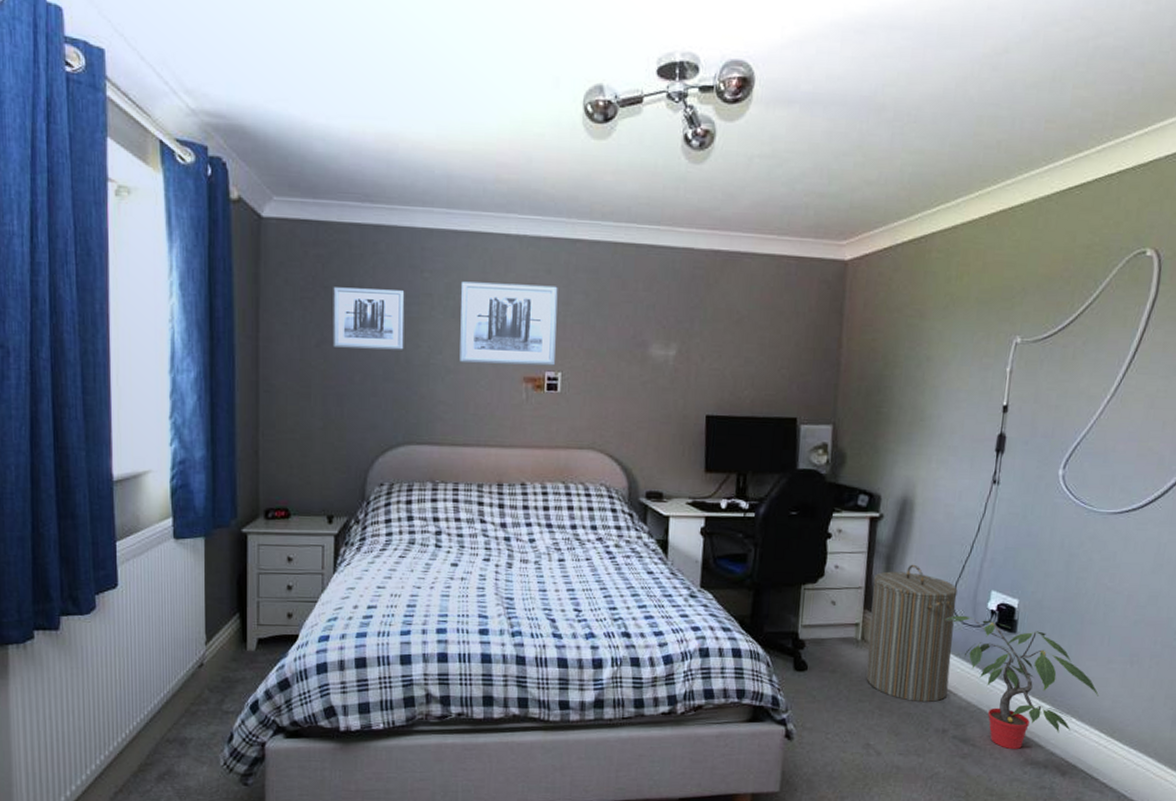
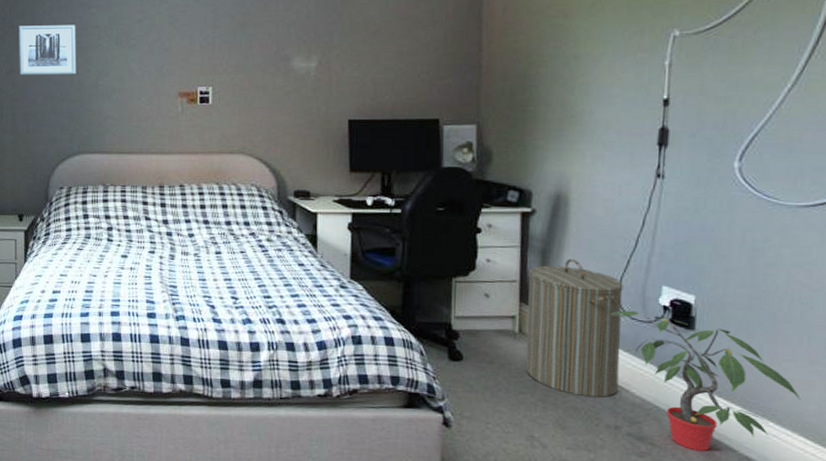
wall art: present [459,281,558,366] -> none [122,12,207,83]

